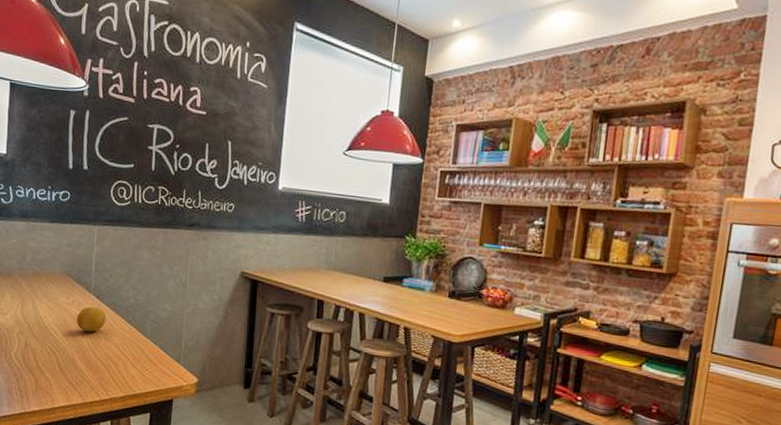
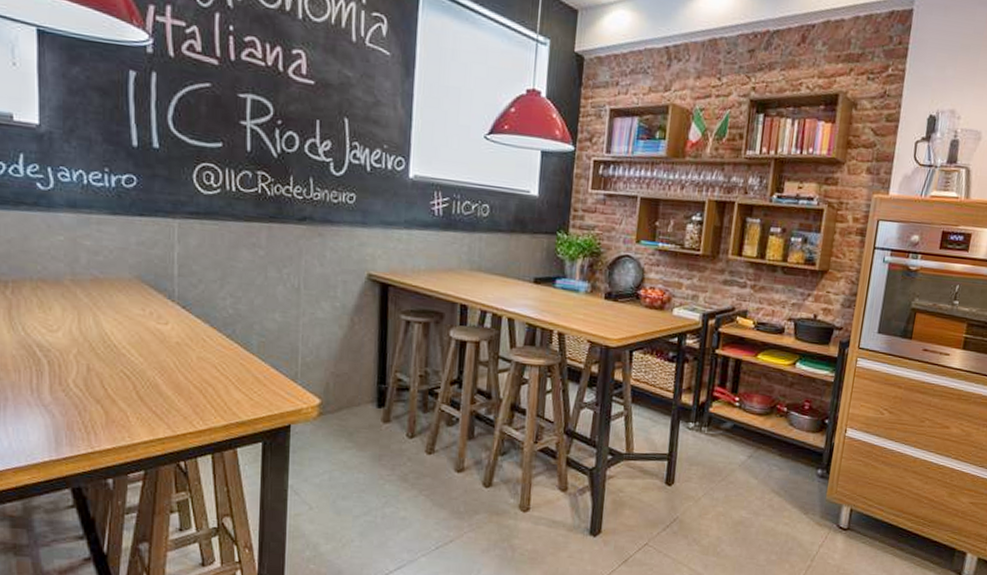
fruit: present [76,306,106,332] -> none [157,318,197,350]

